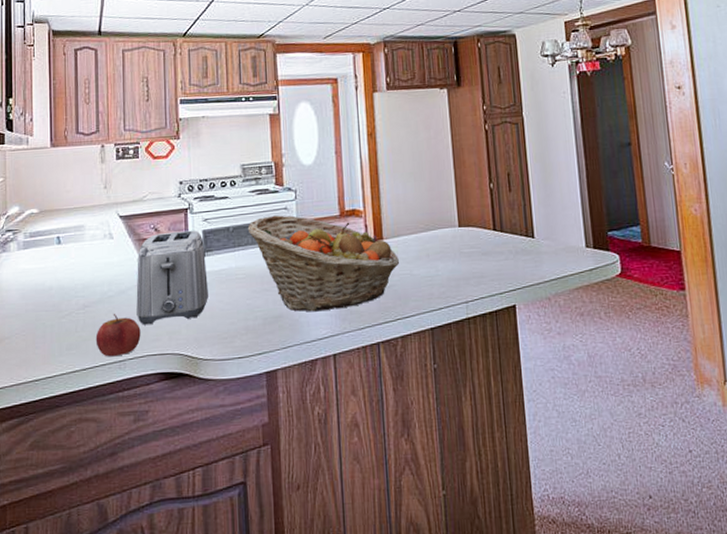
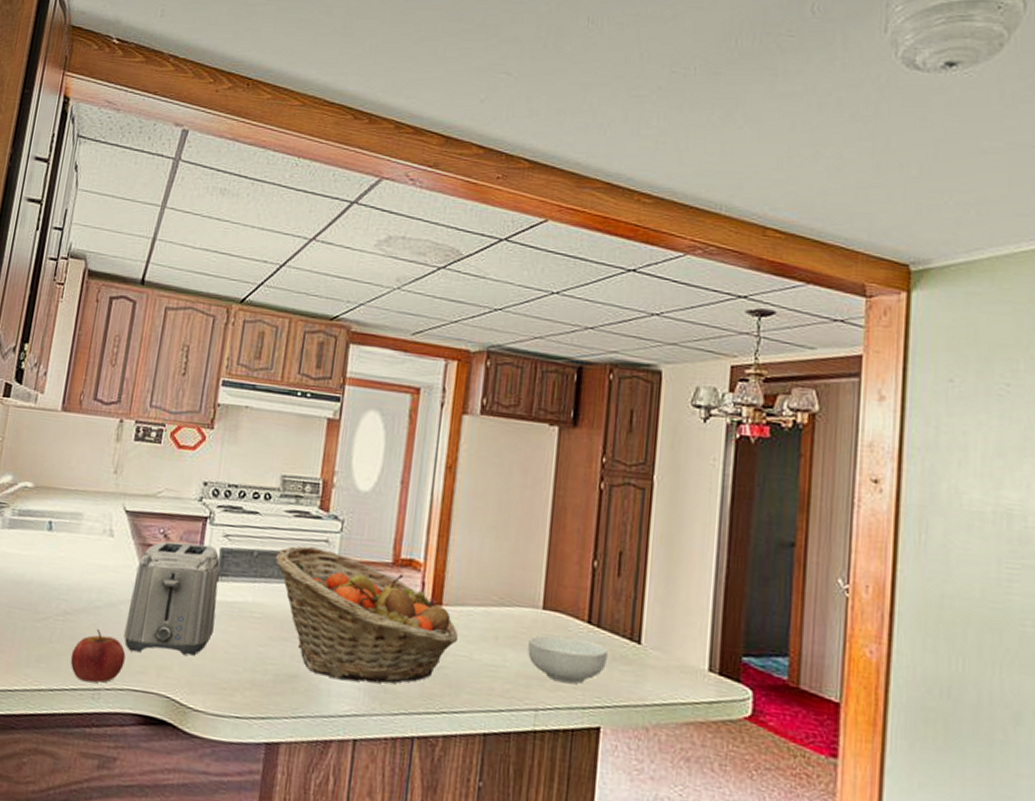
cereal bowl: none [453,243,512,278] -> present [528,635,607,684]

